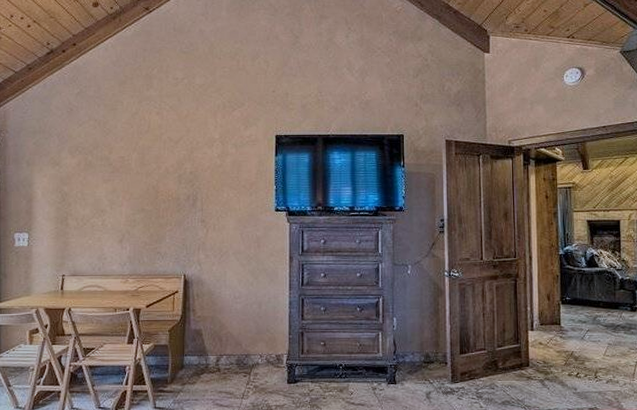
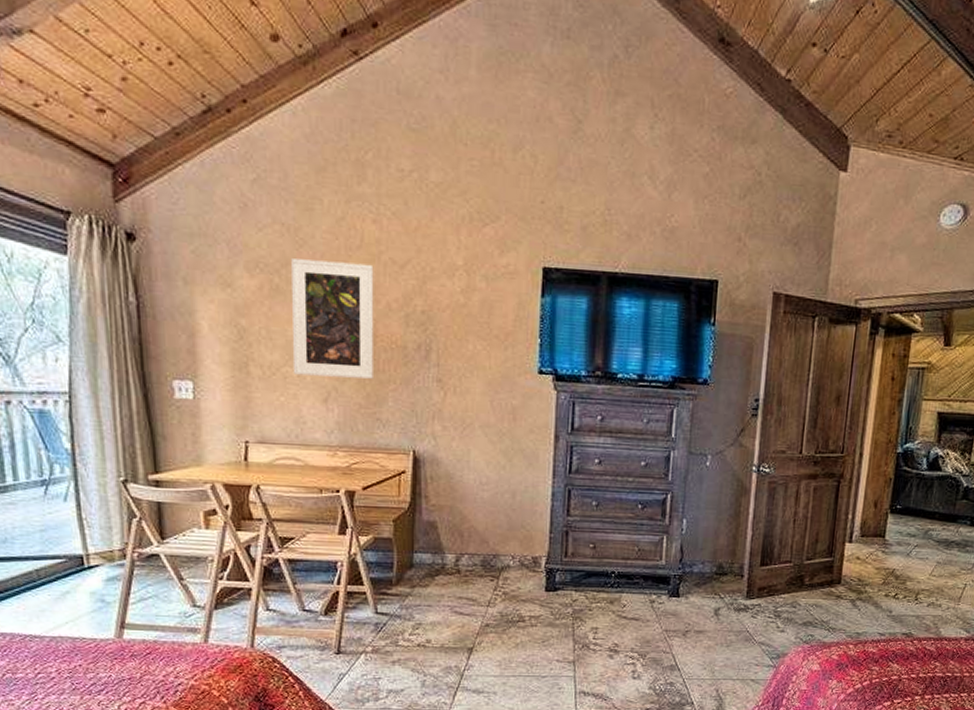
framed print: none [98,142,157,224] -> present [291,259,375,379]

